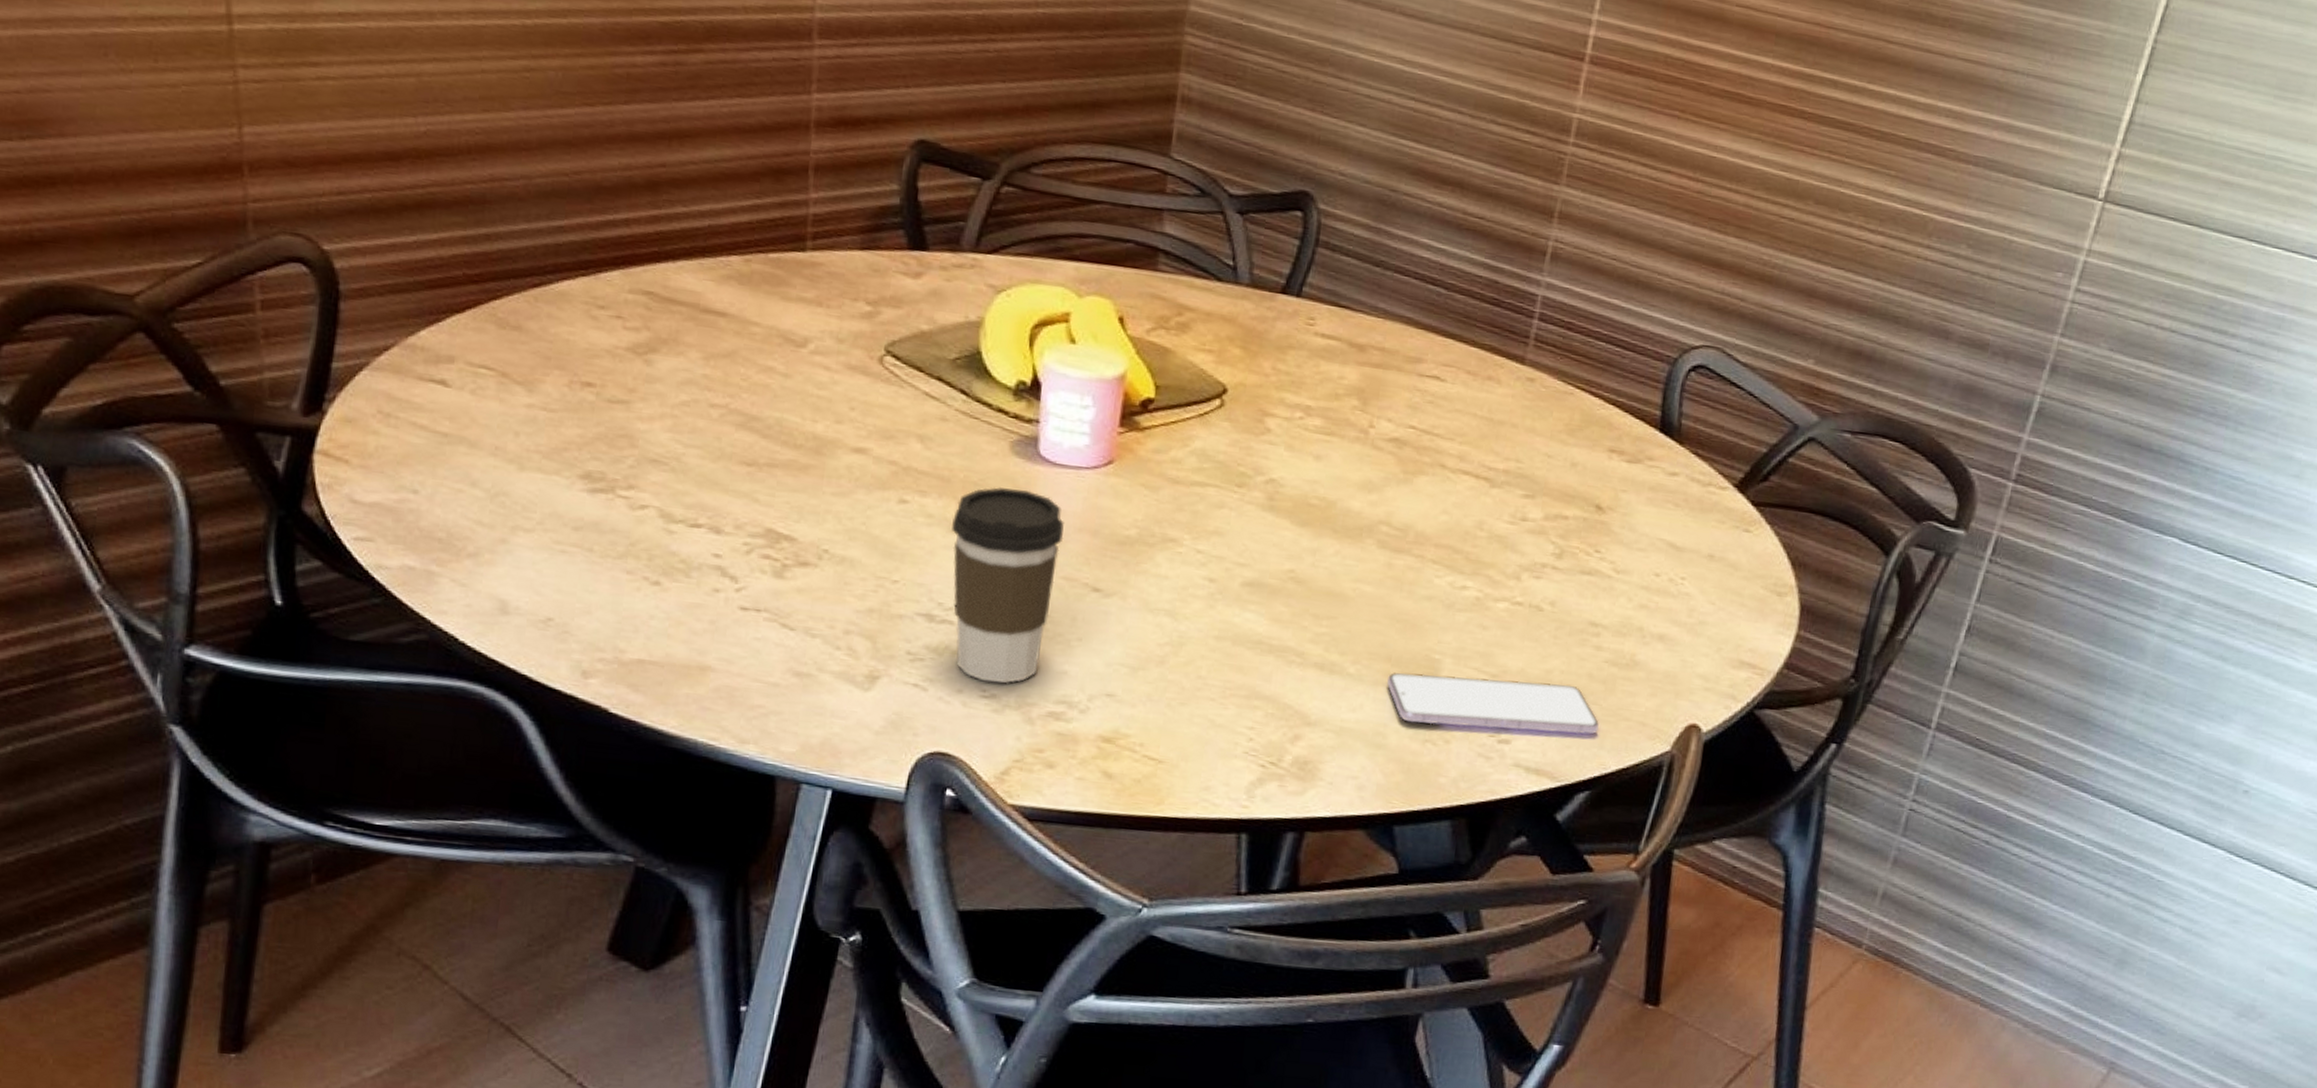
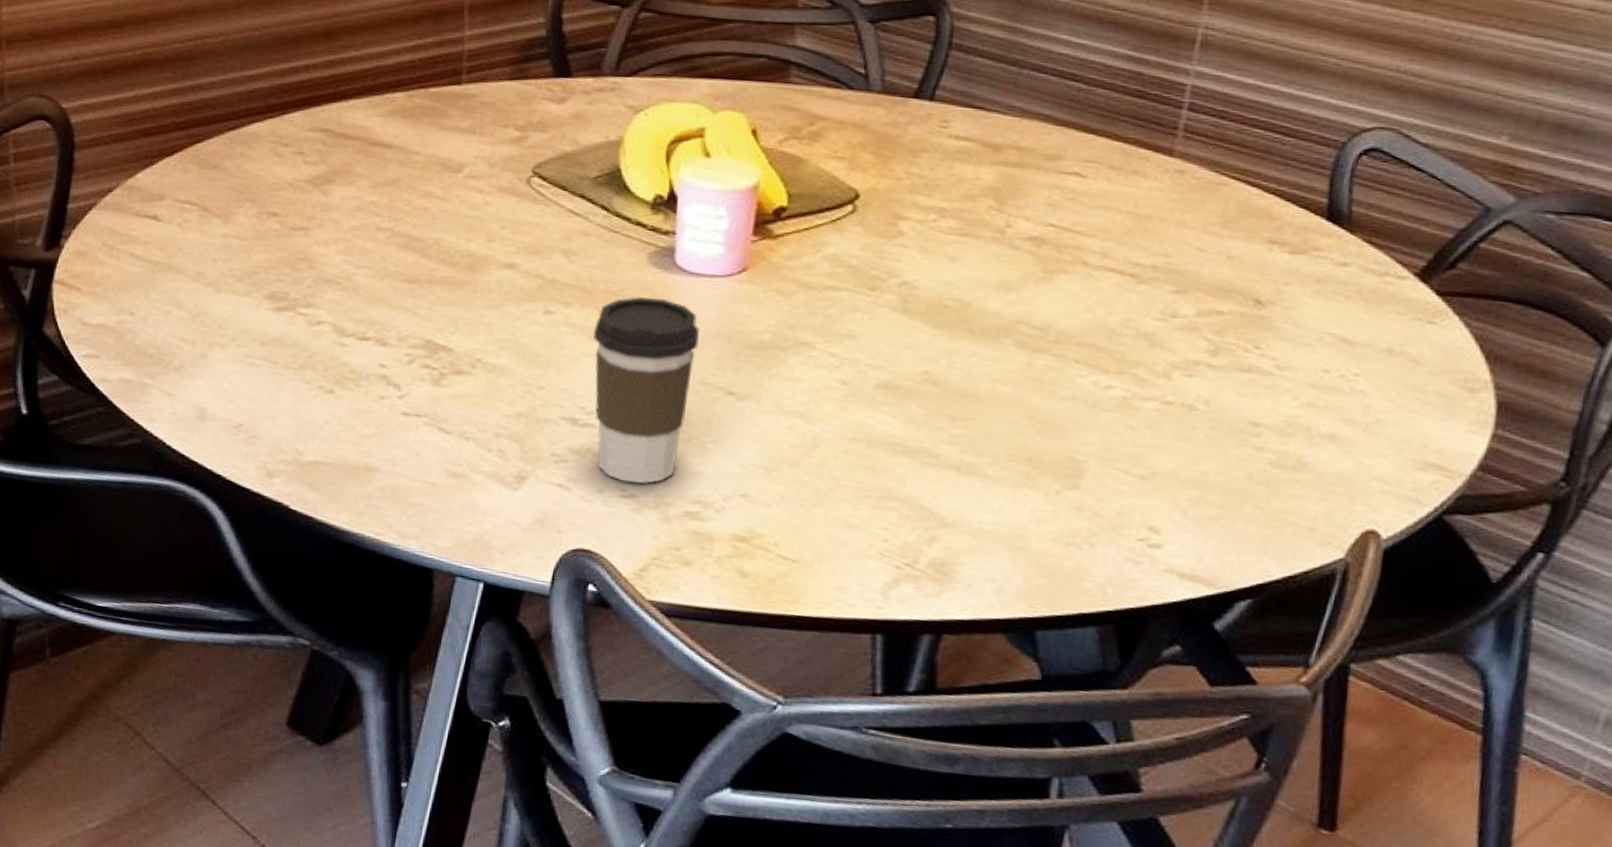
smartphone: present [1387,673,1600,735] -> none [1027,474,1262,540]

